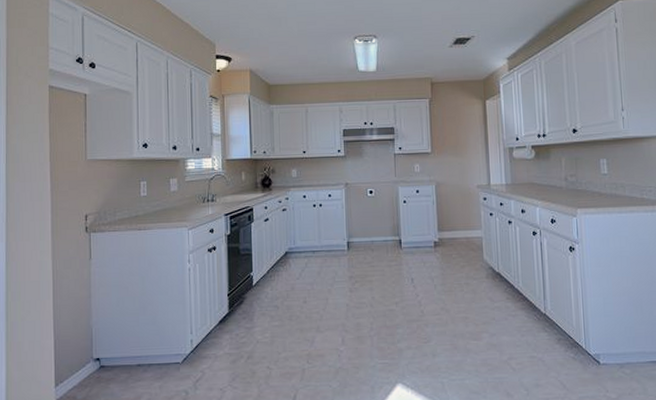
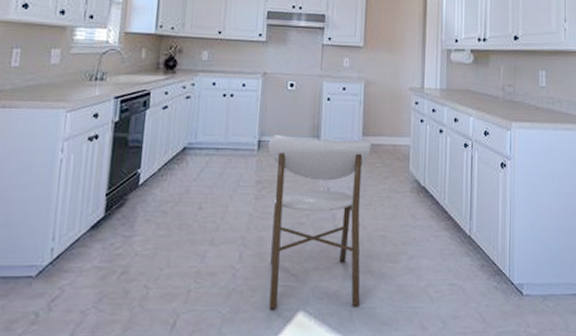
dining chair: none [356,234,450,384] -> present [268,135,371,310]

